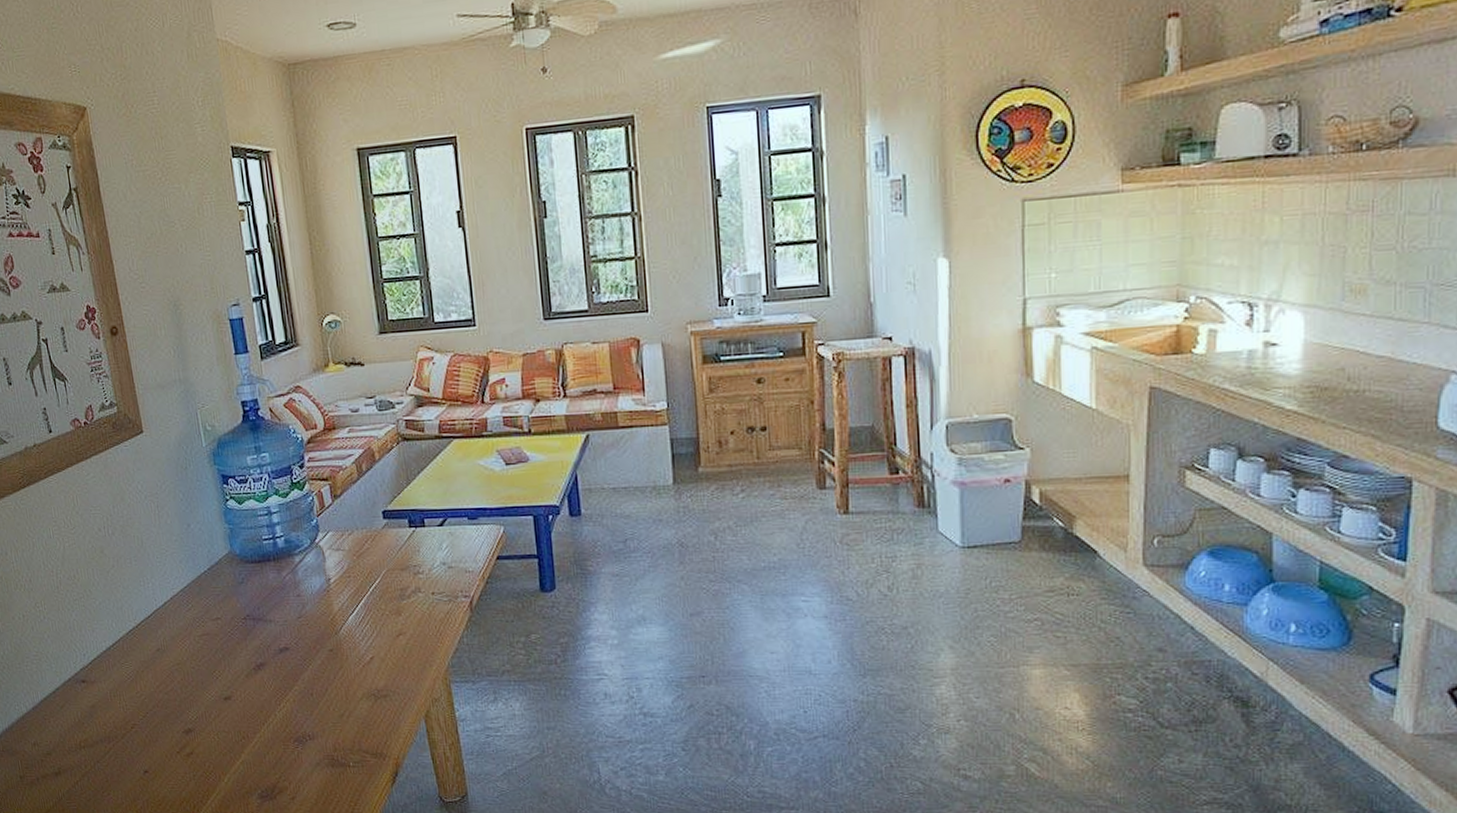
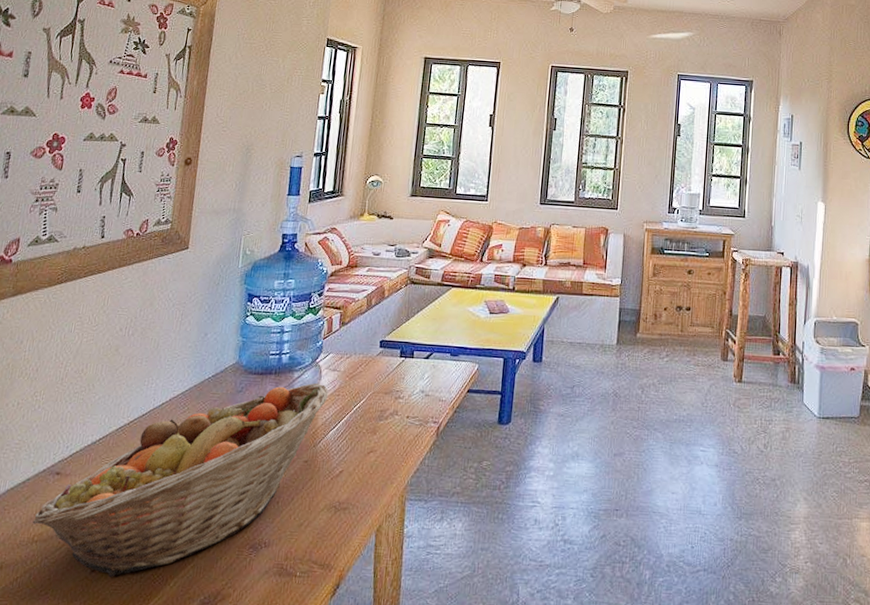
fruit basket: none [74,565,338,776] -> present [32,382,329,577]

